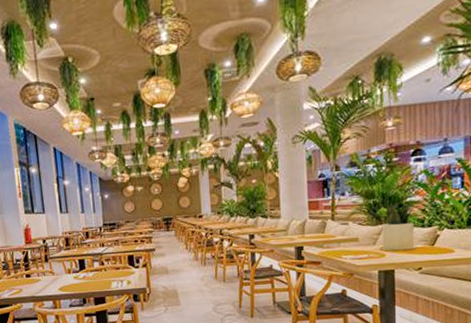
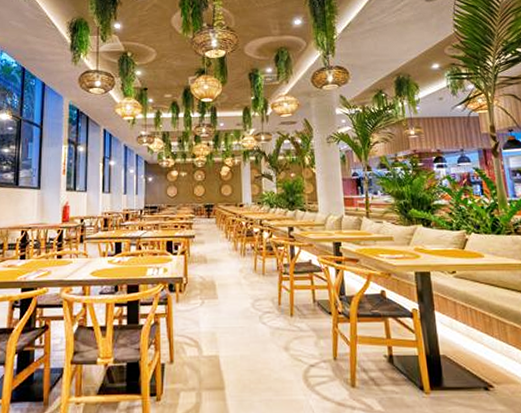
planter: present [379,204,417,252] -> none [413,206,449,254]

